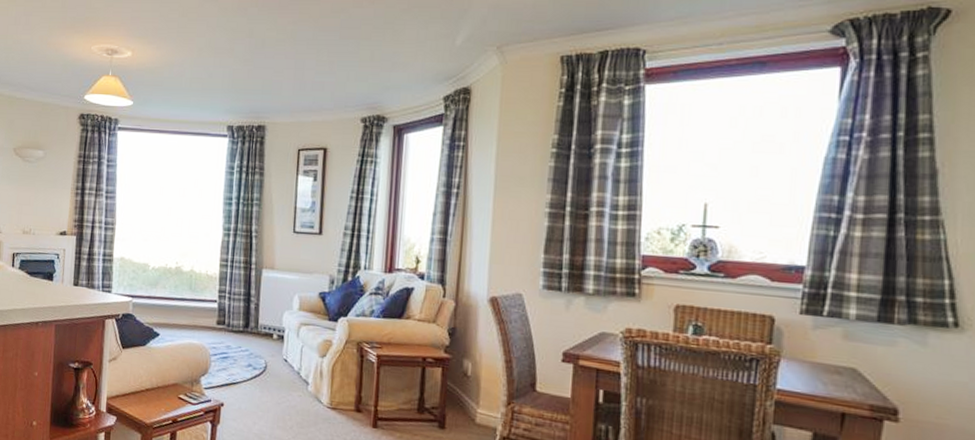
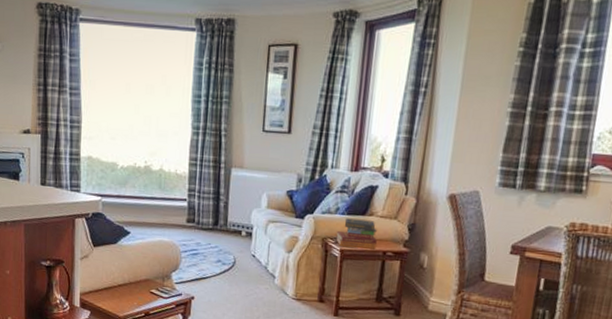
books: none [371,321,416,355] -> present [336,218,377,249]

